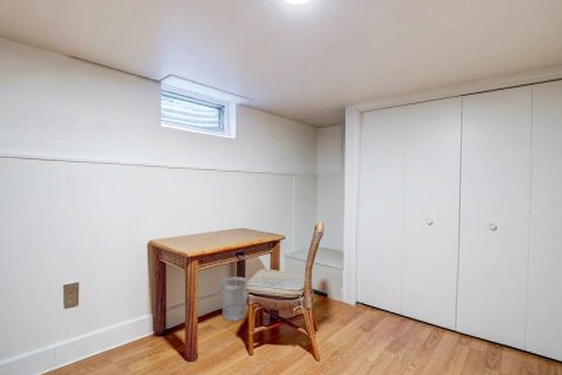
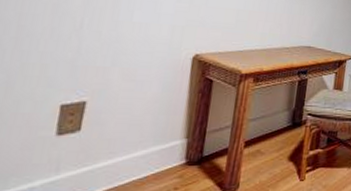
wastebasket: present [219,276,249,321] -> none [274,96,309,144]

